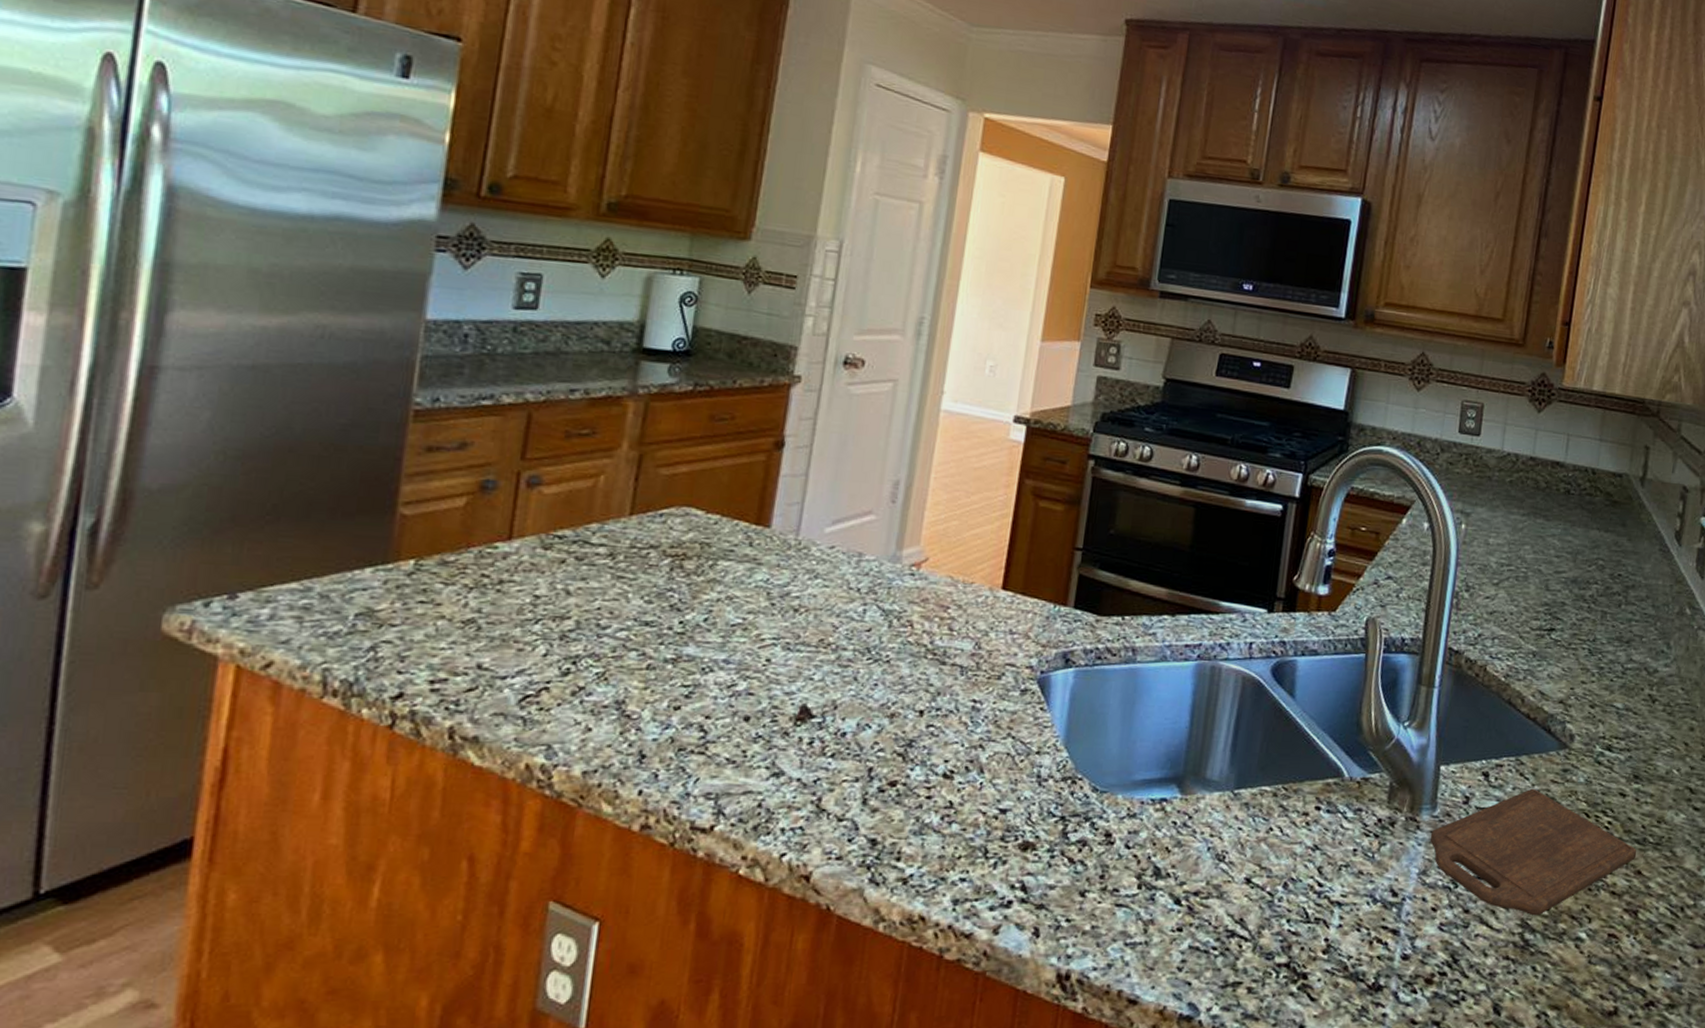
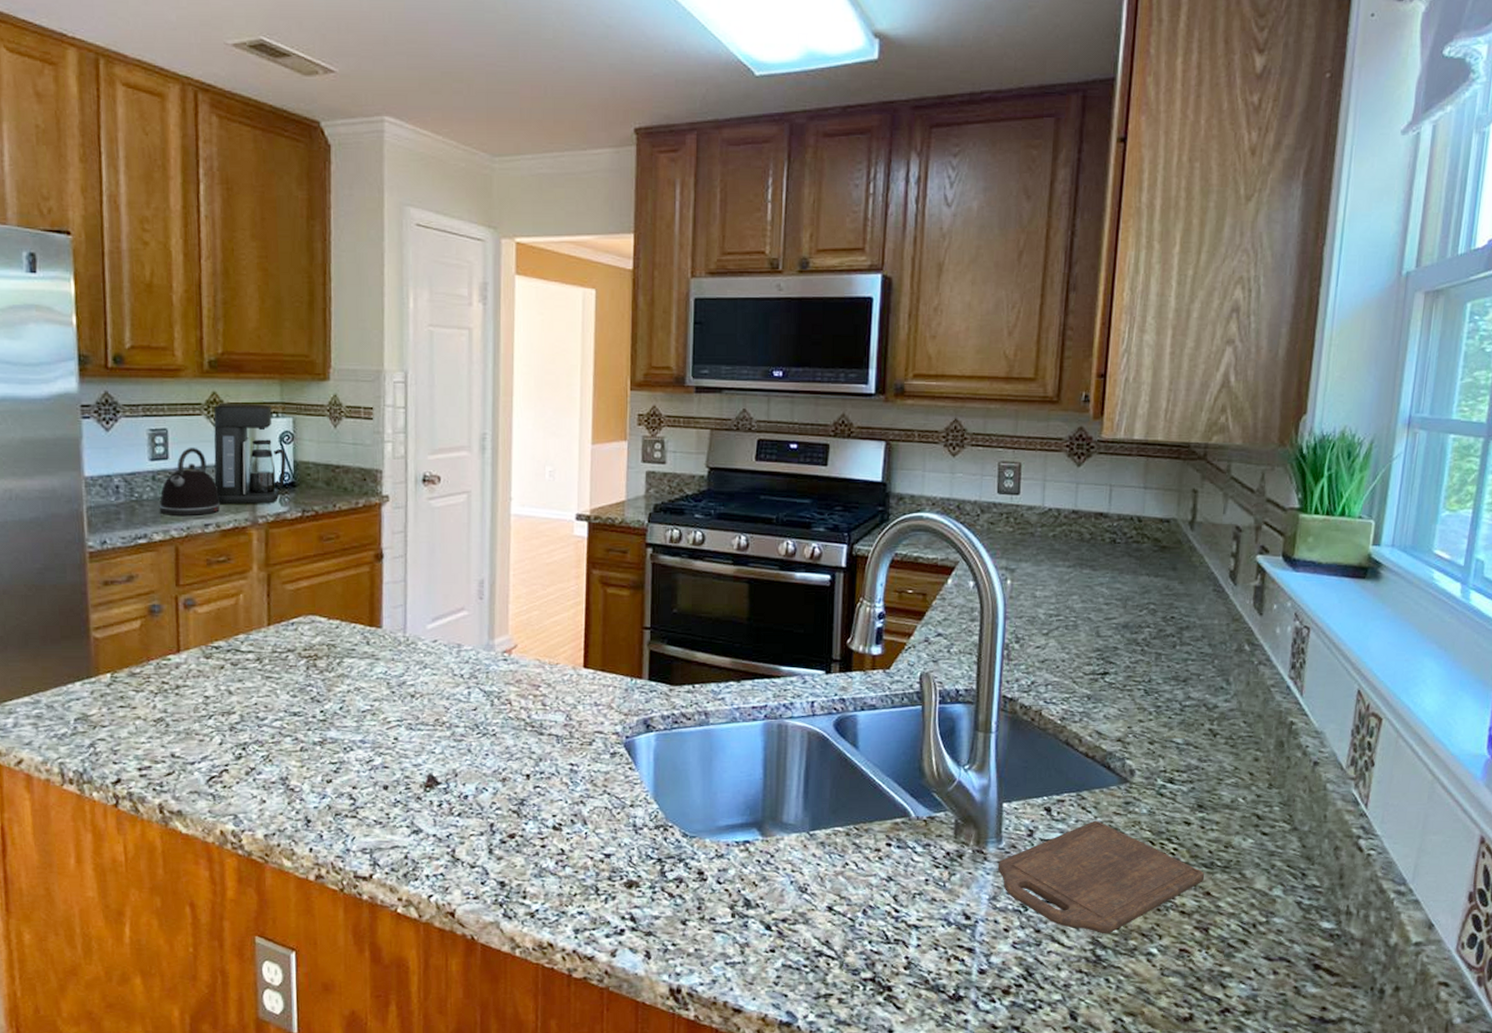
kettle: none [515,299,595,379] -> present [158,448,221,515]
coffee maker: none [590,251,685,373] -> present [213,402,287,505]

